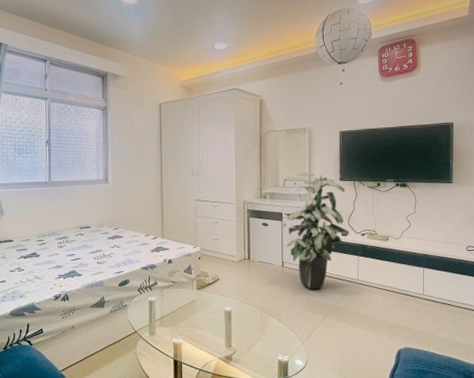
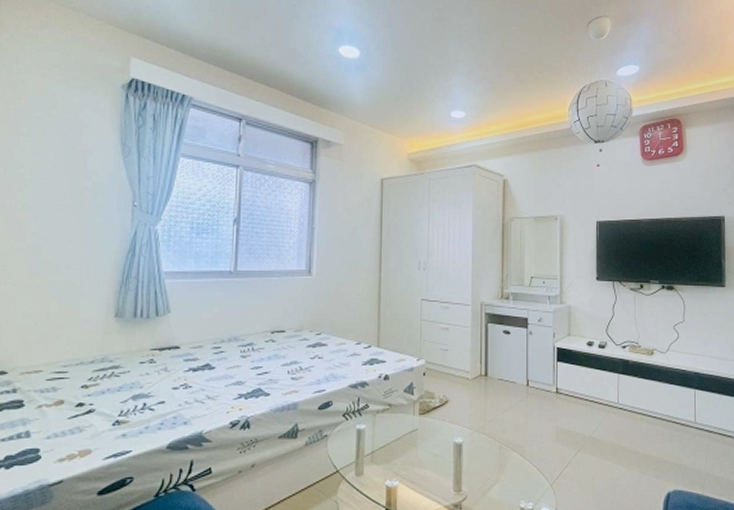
indoor plant: present [283,172,350,290] -> none [529,269,608,416]

